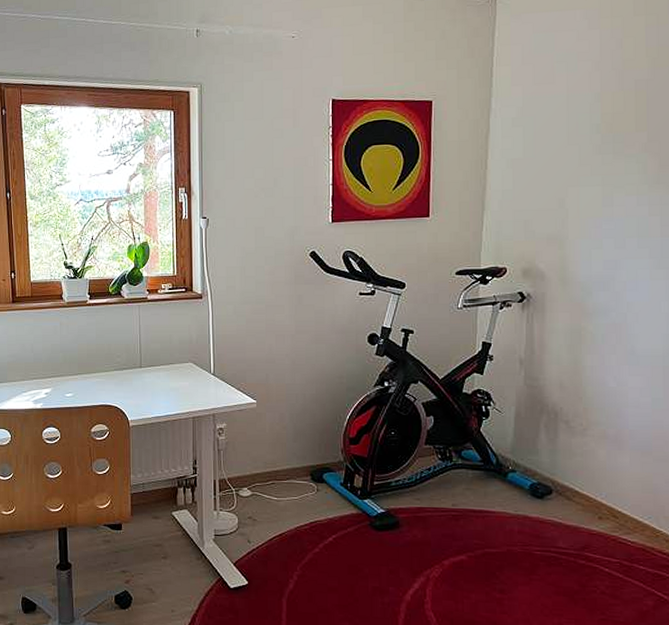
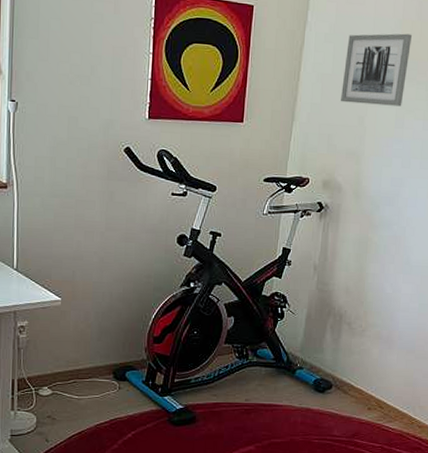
wall art: none [536,106,615,186] -> present [341,33,413,107]

